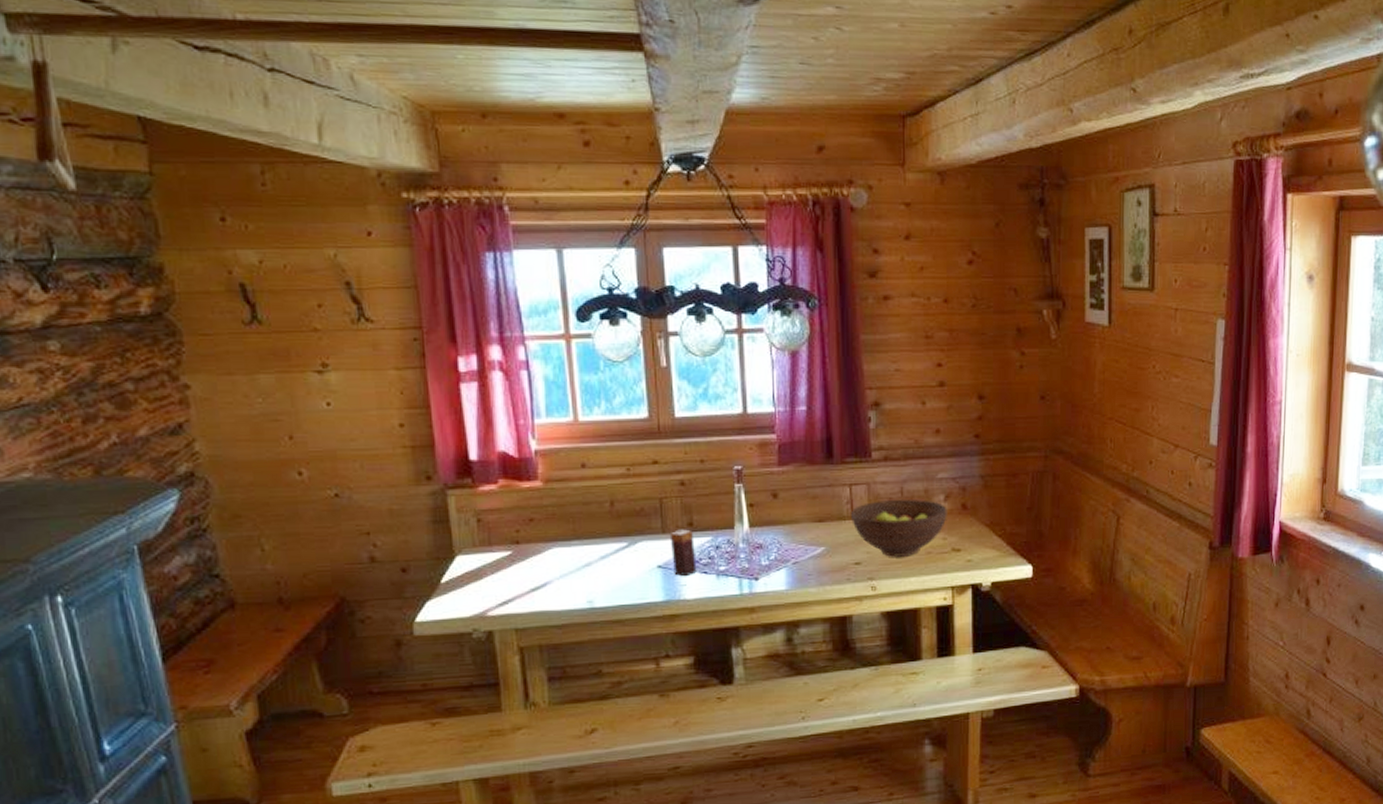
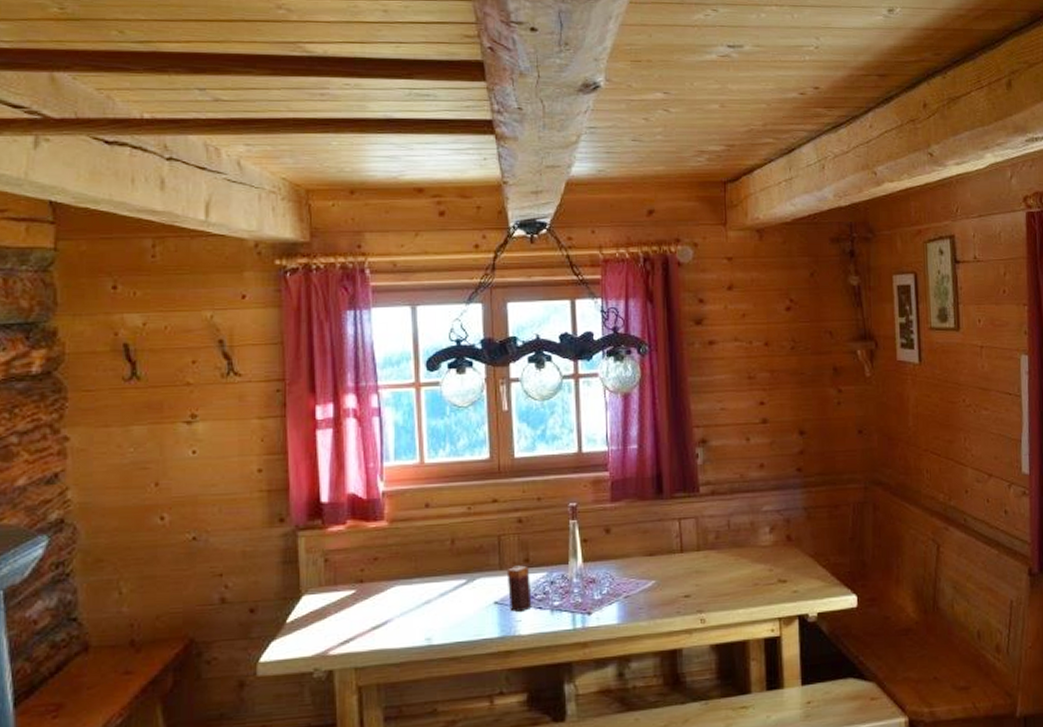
fruit bowl: present [851,500,947,557] -> none [681,532,773,589]

